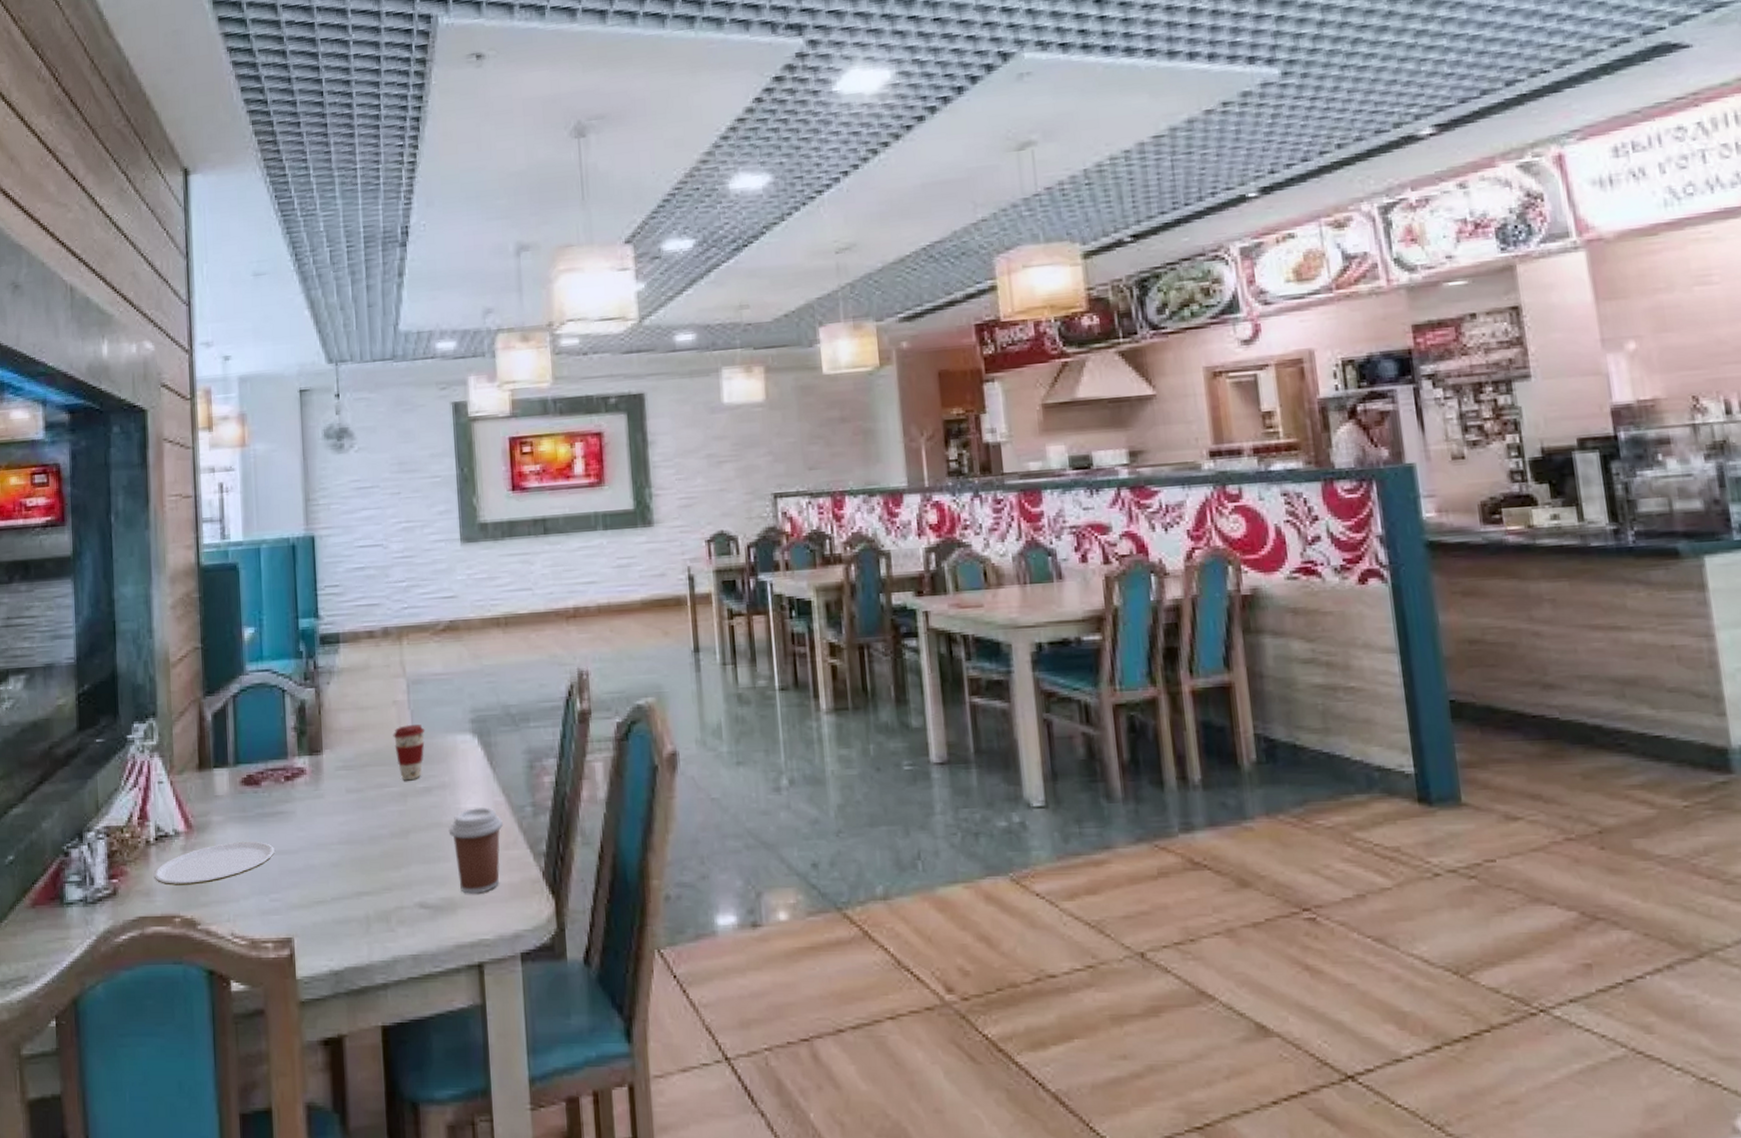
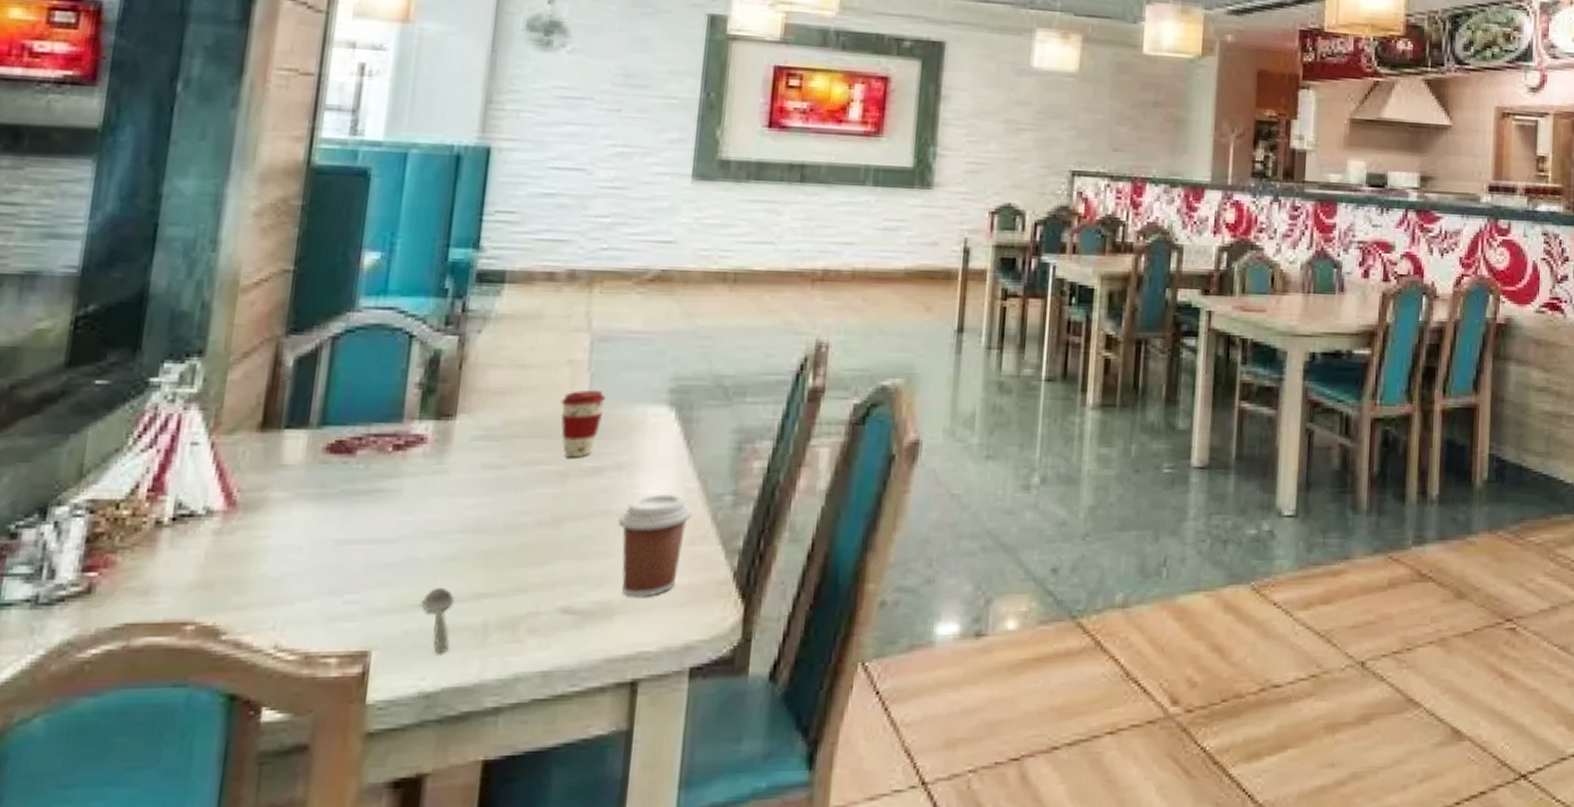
plate: present [153,841,275,886] -> none [159,525,362,582]
spoon: none [322,887,344,940] -> present [422,587,454,654]

